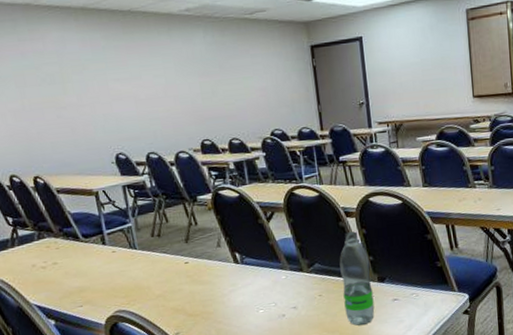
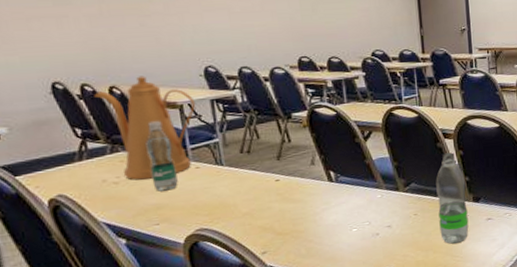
coffee pot: none [21,165,110,265] -> present [94,76,196,180]
bottle: none [67,208,98,275] -> present [145,121,178,191]

